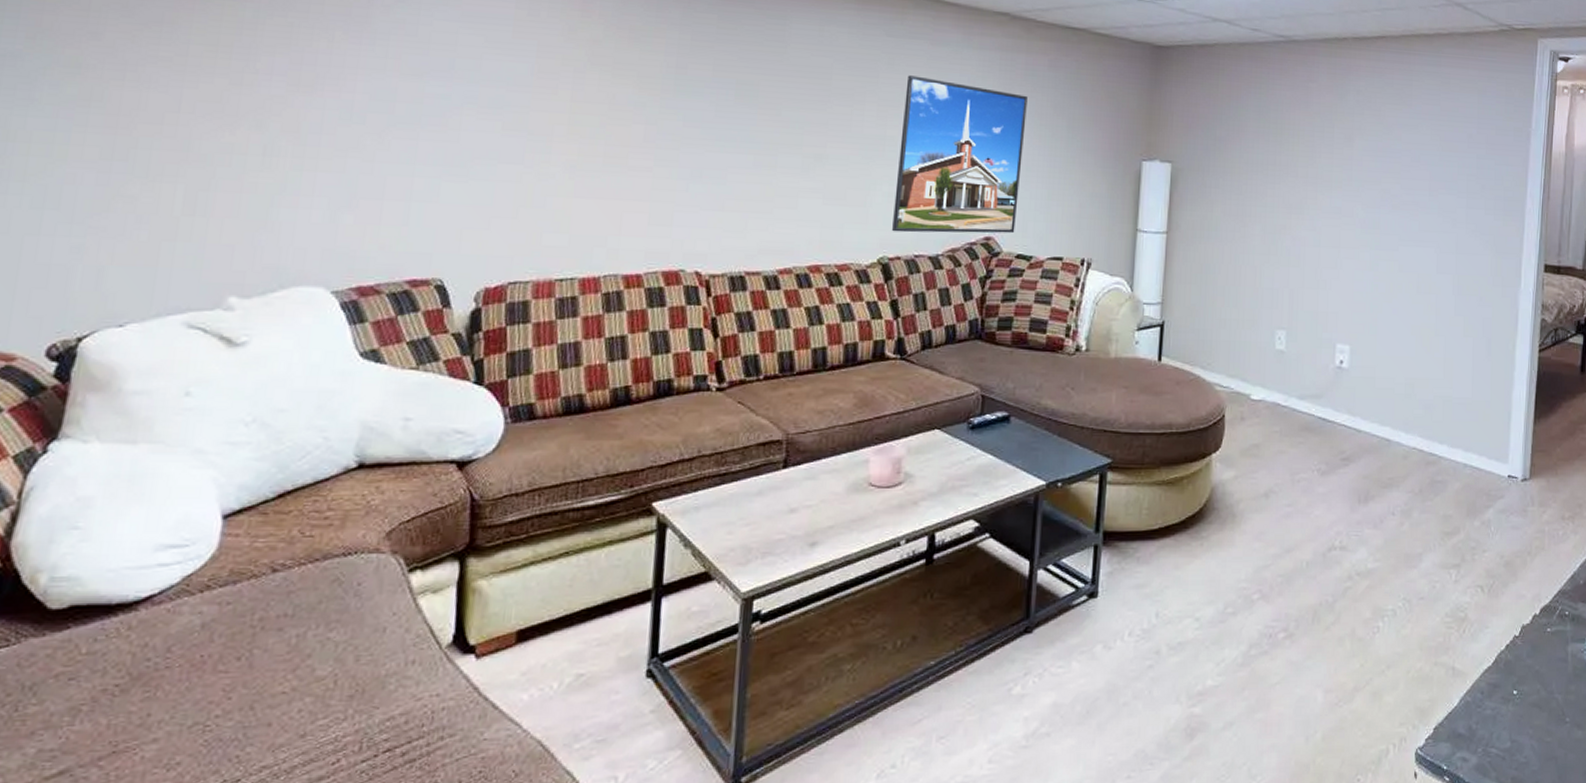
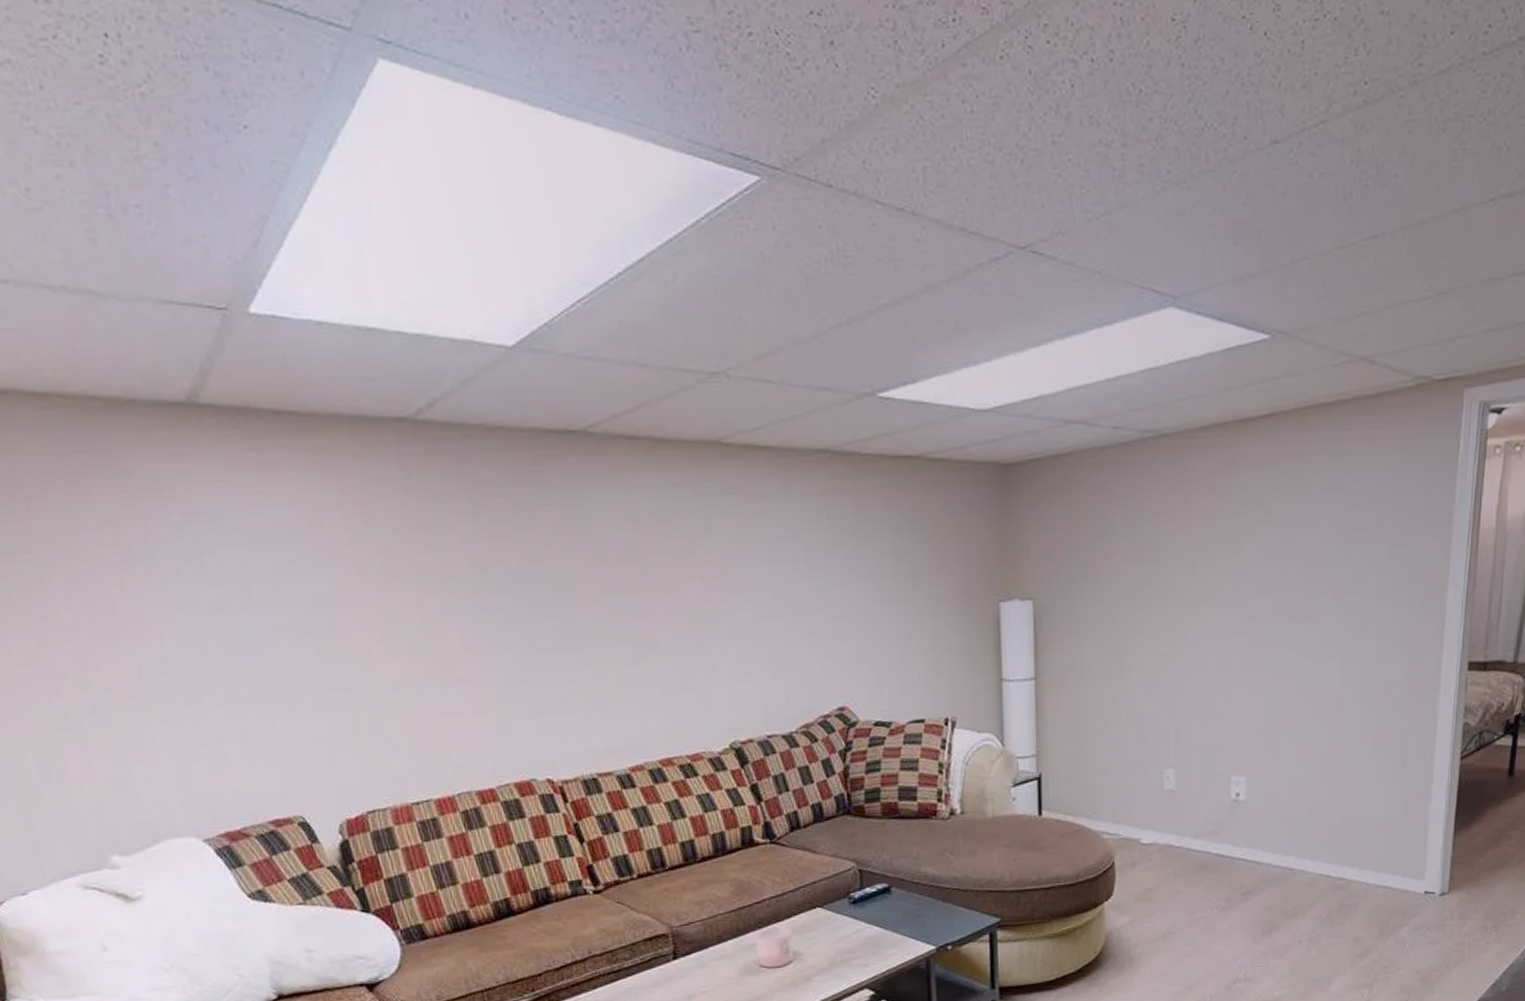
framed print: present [892,75,1028,234] -> none [727,538,870,714]

